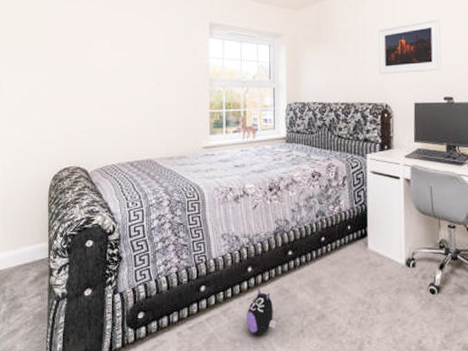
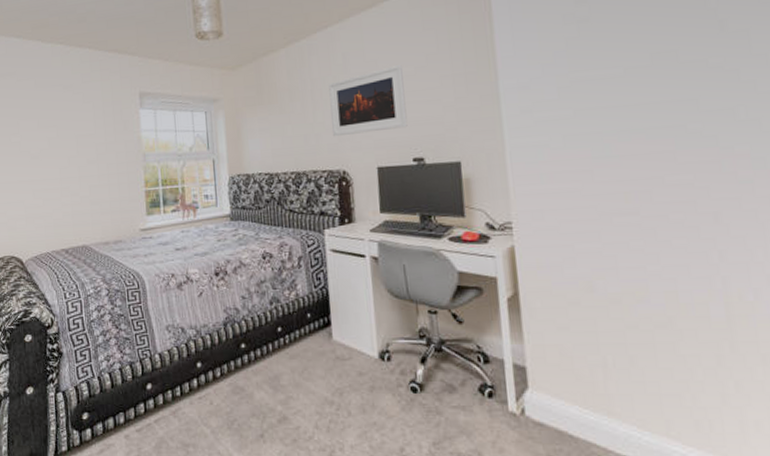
plush toy: present [246,289,277,335] -> none [198,387,233,440]

